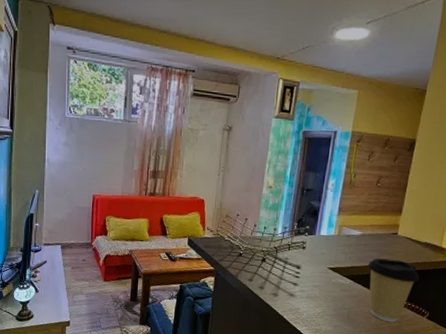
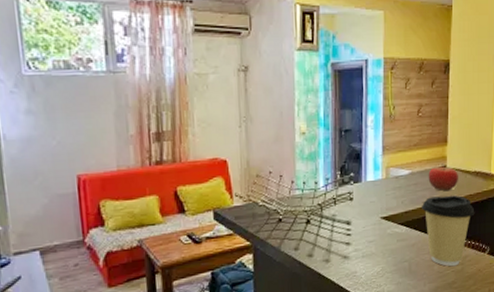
fruit: none [378,231,408,256] -> present [428,163,458,192]

